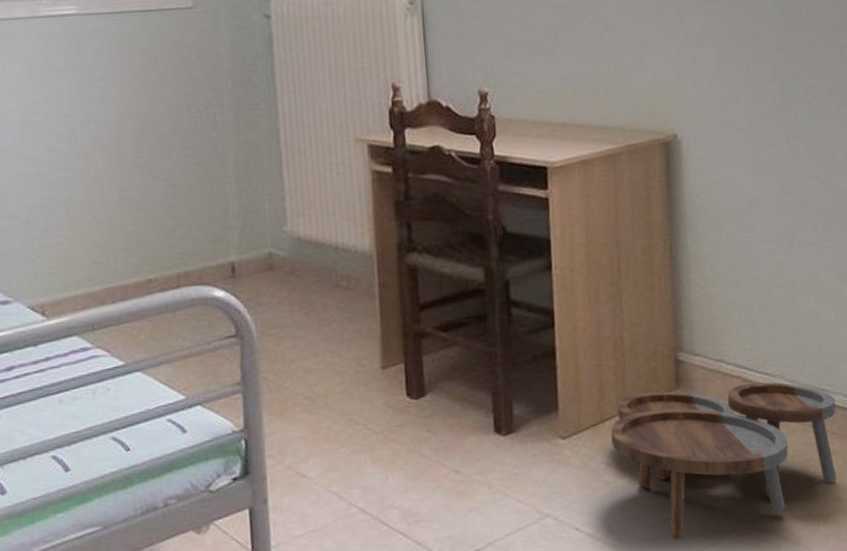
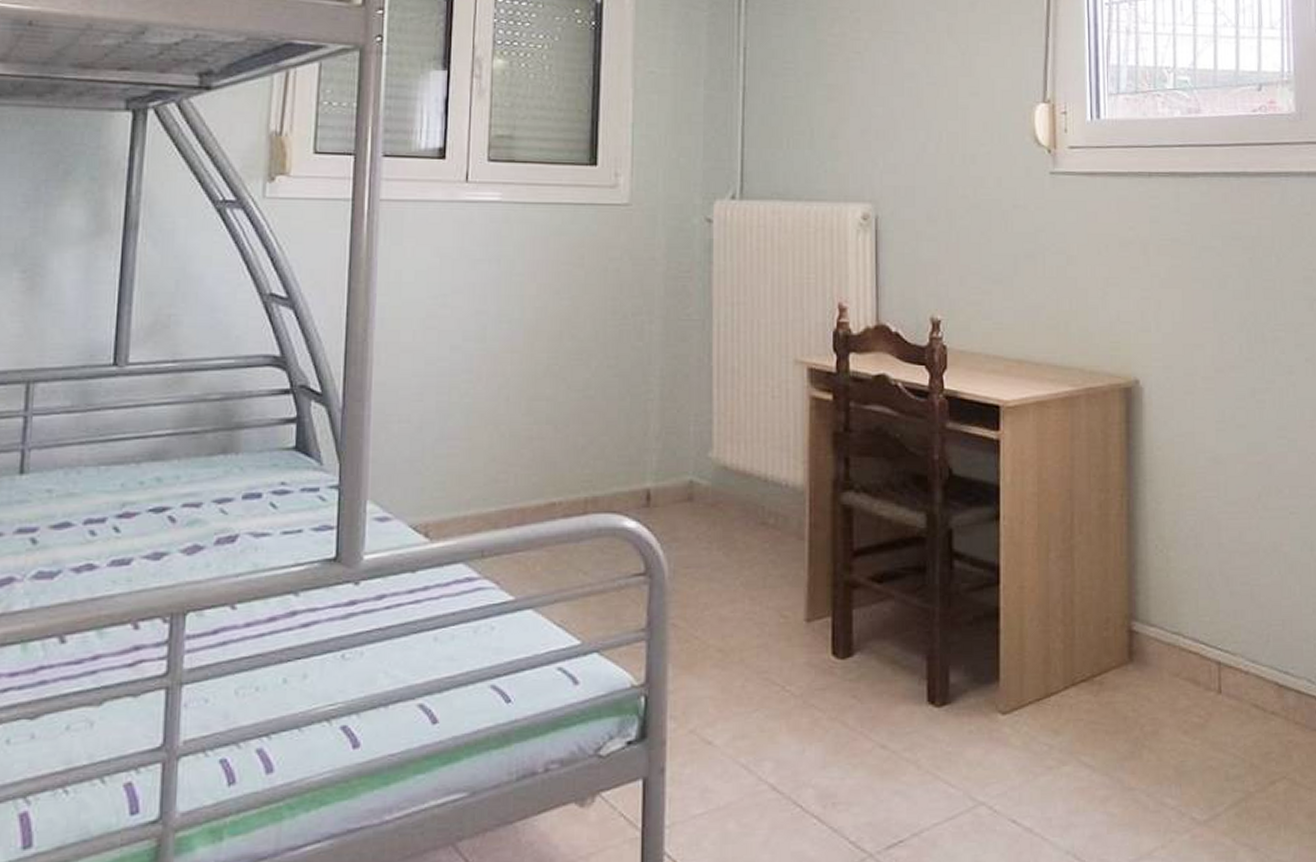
nesting tables: present [611,382,837,540] -> none [1056,661,1300,840]

